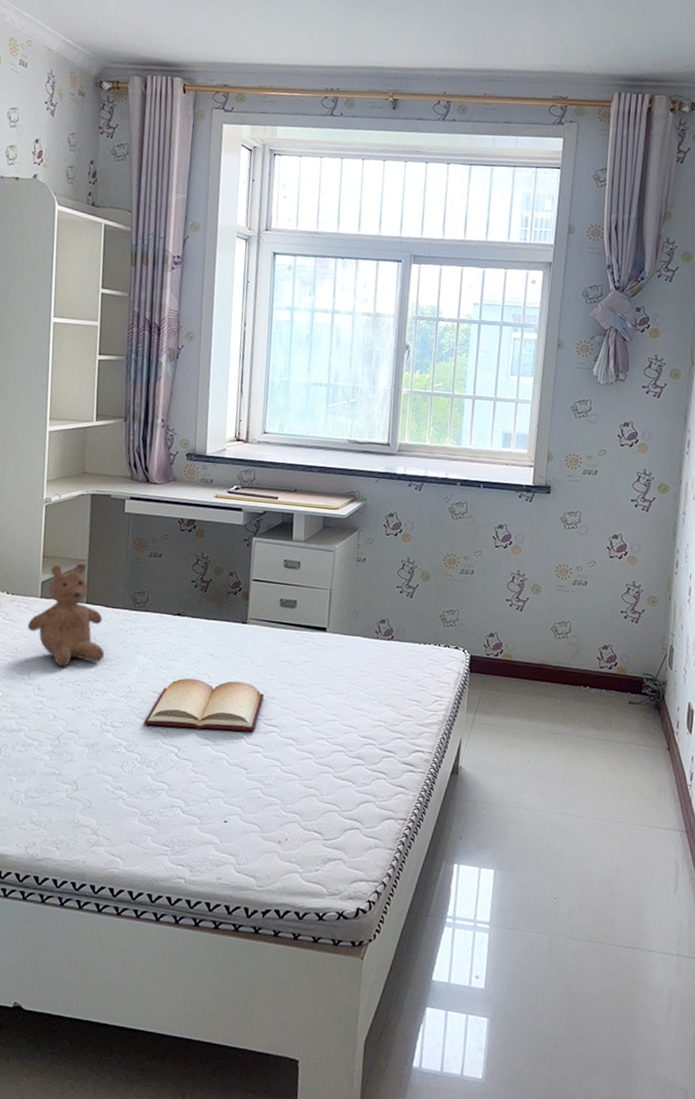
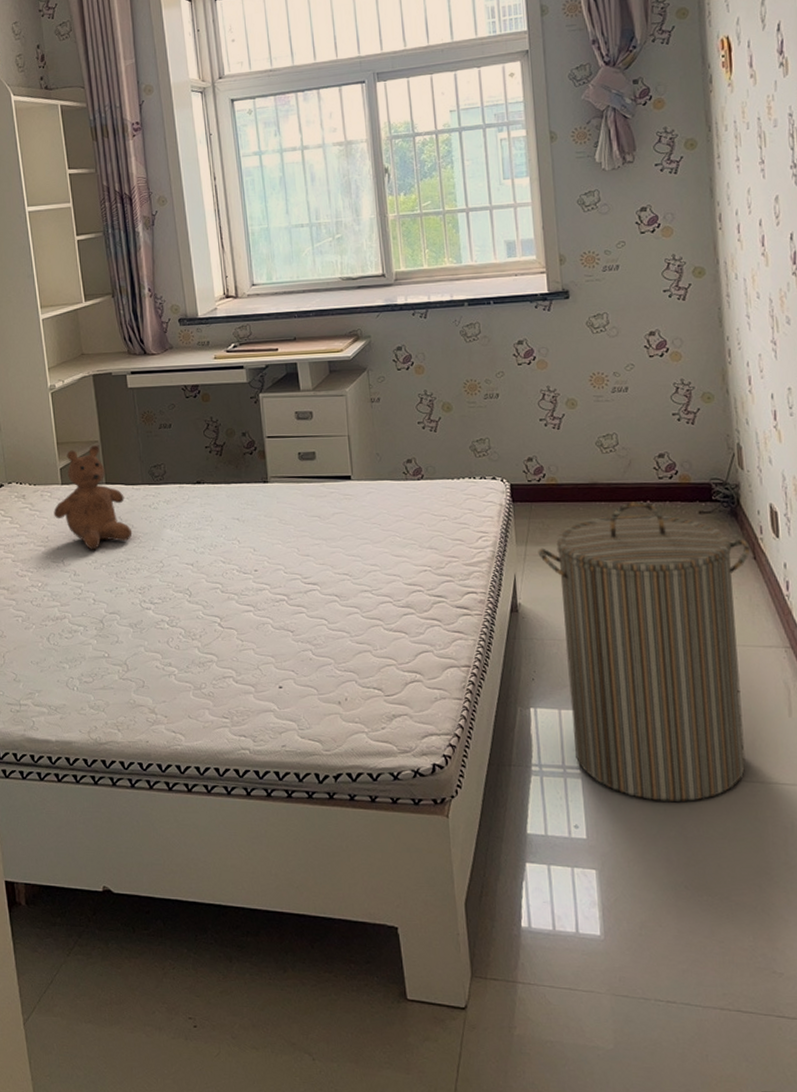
bible: present [144,678,264,732] -> none [182,542,298,598]
laundry hamper: none [484,685,667,962] -> present [538,501,751,801]

